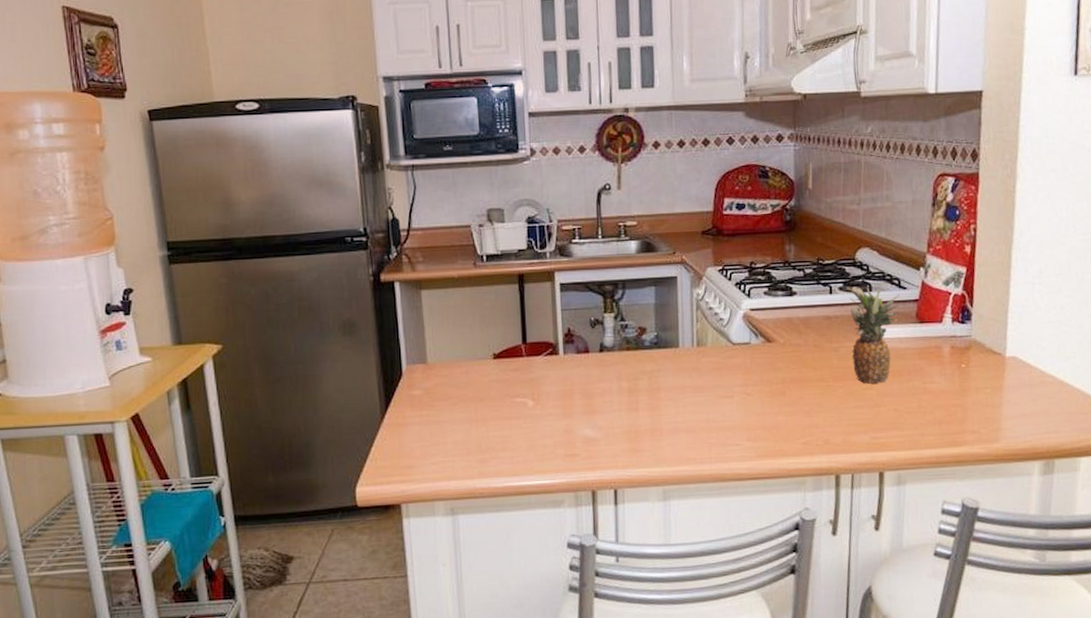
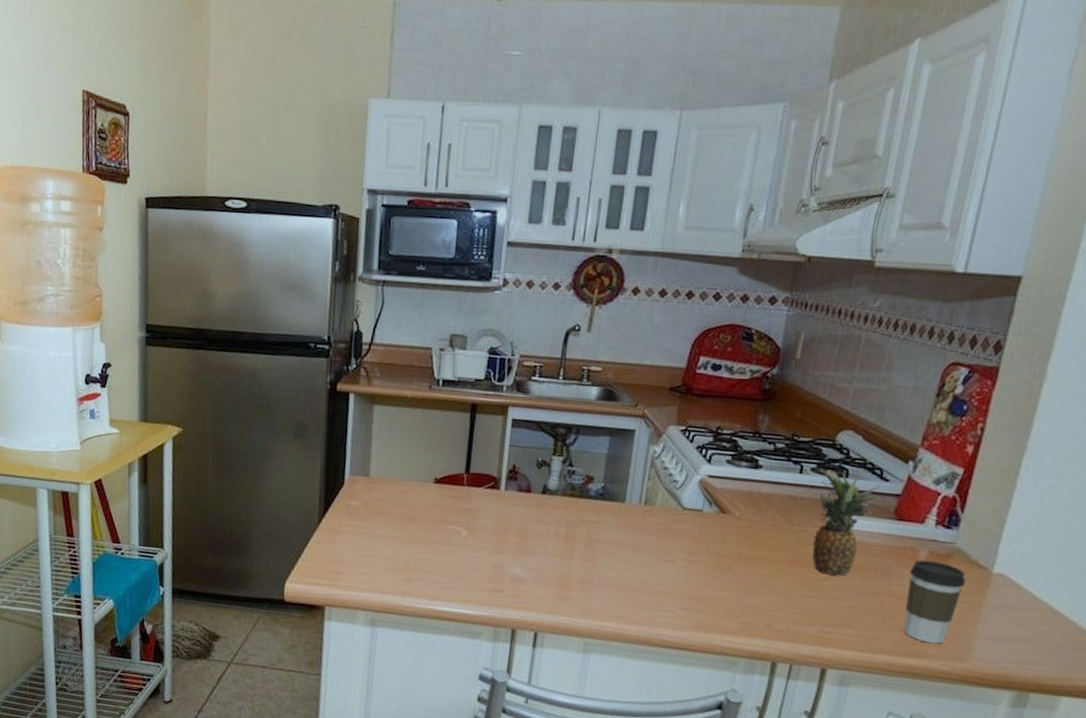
coffee cup: none [938,355,986,431] -> present [903,560,966,644]

